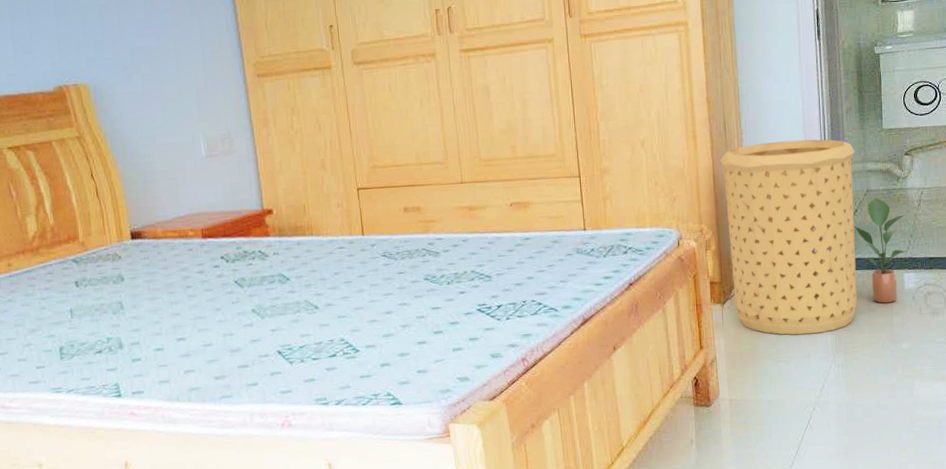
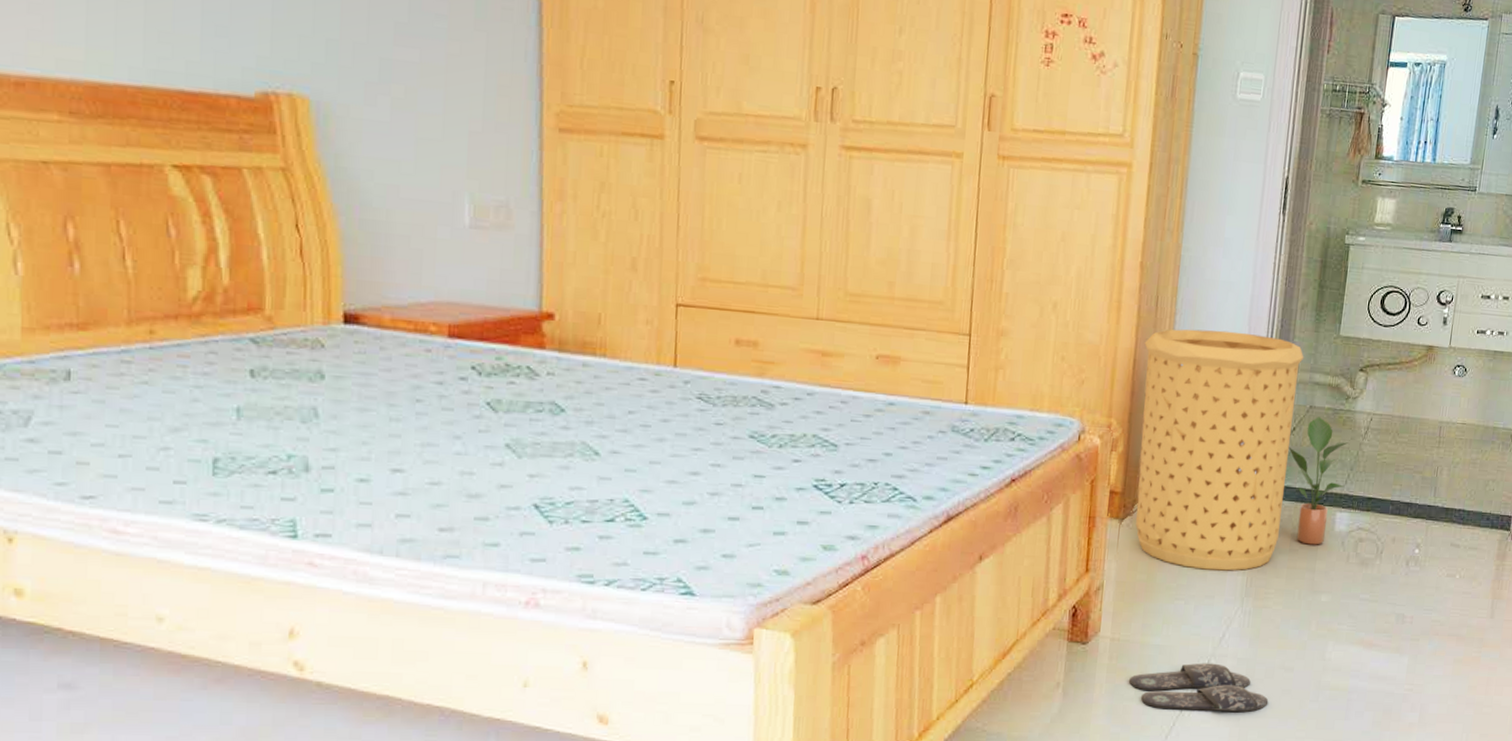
slippers: none [750,410,871,452] -> present [1129,663,1269,713]

